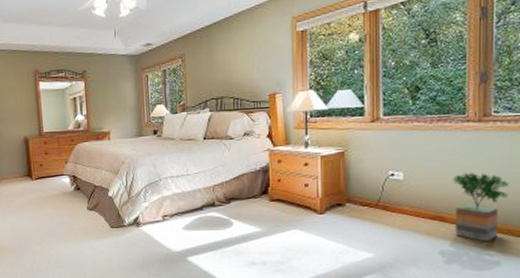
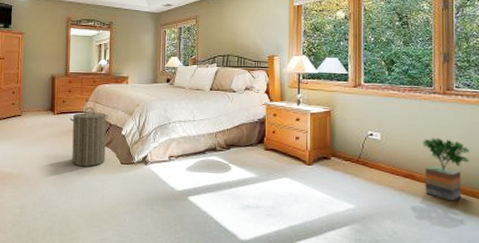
laundry hamper: none [50,169,93,233] -> present [70,107,109,167]

